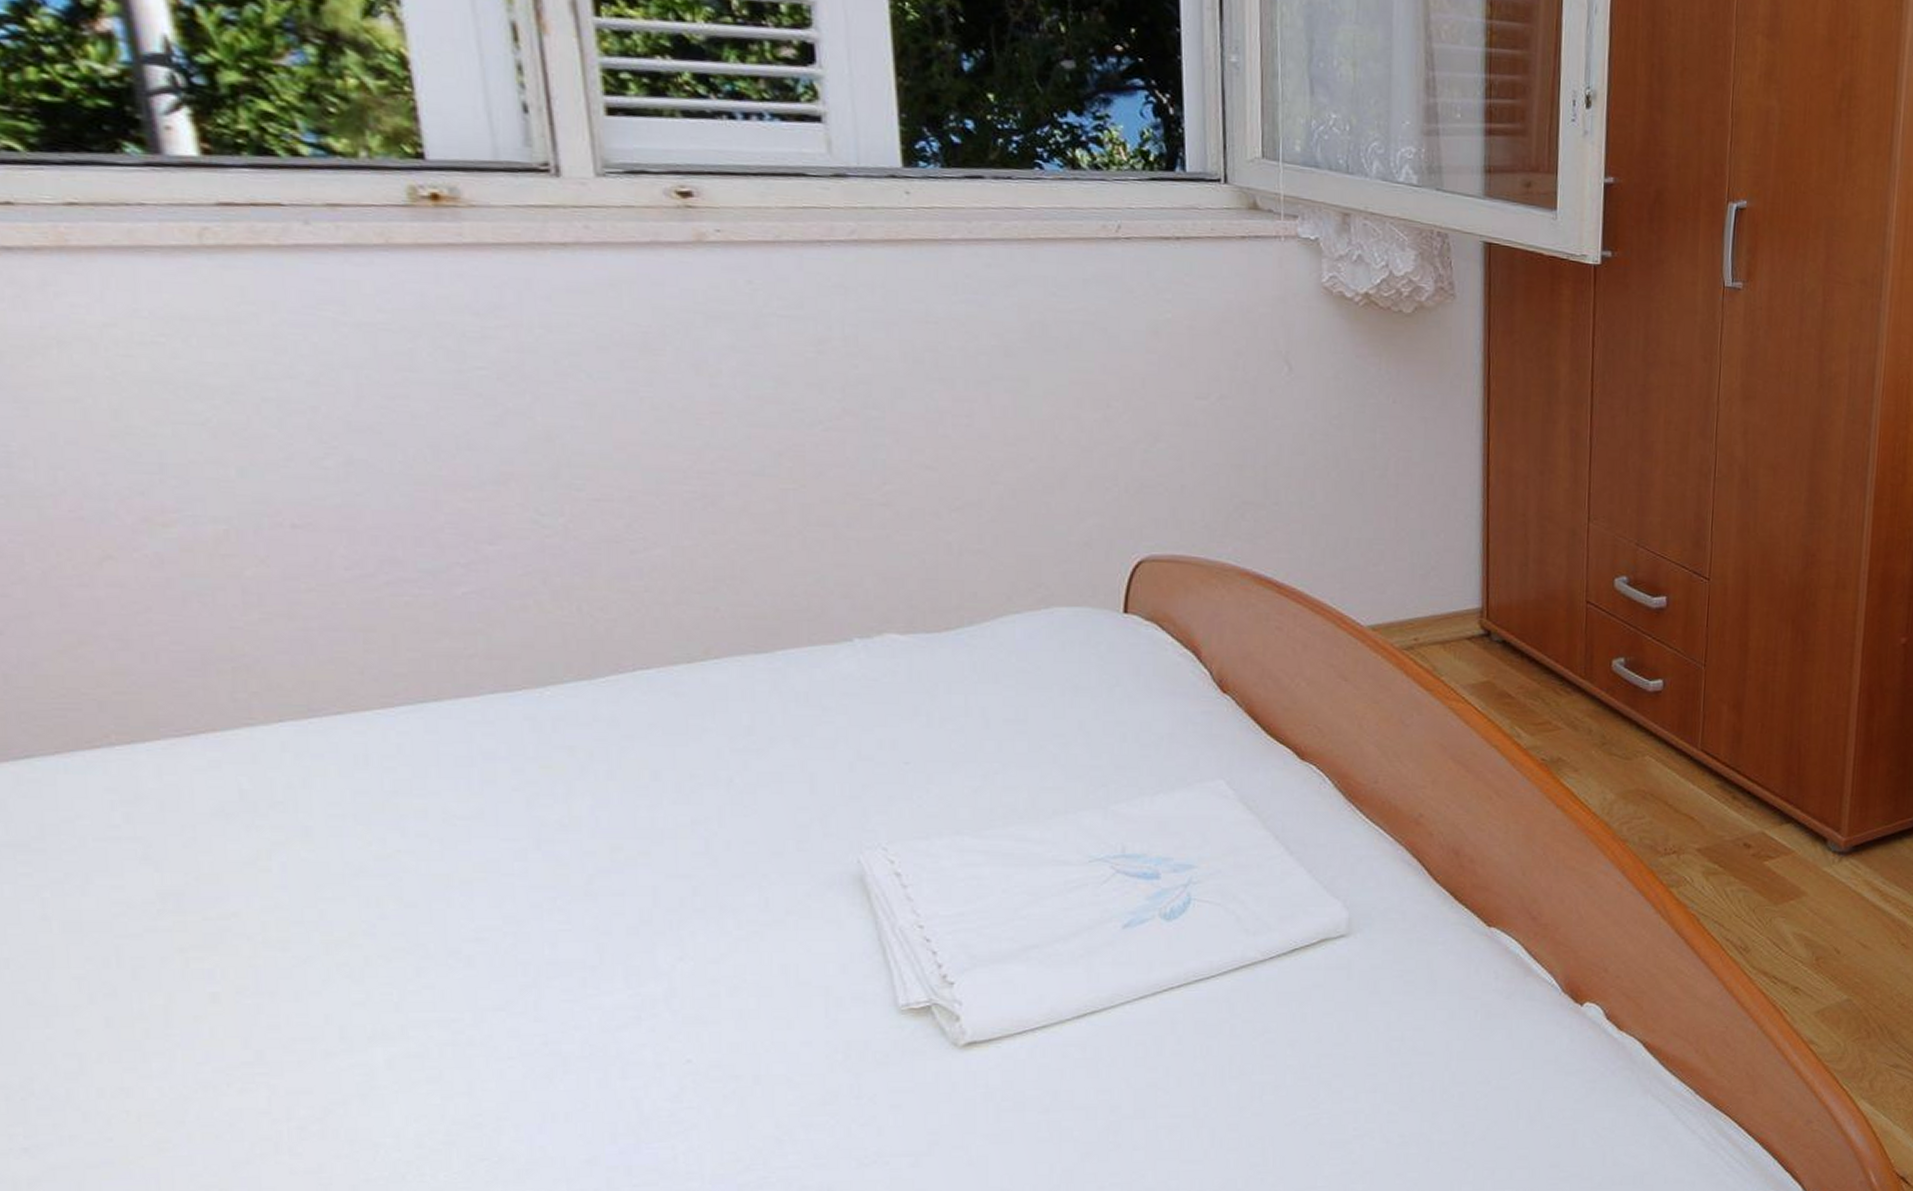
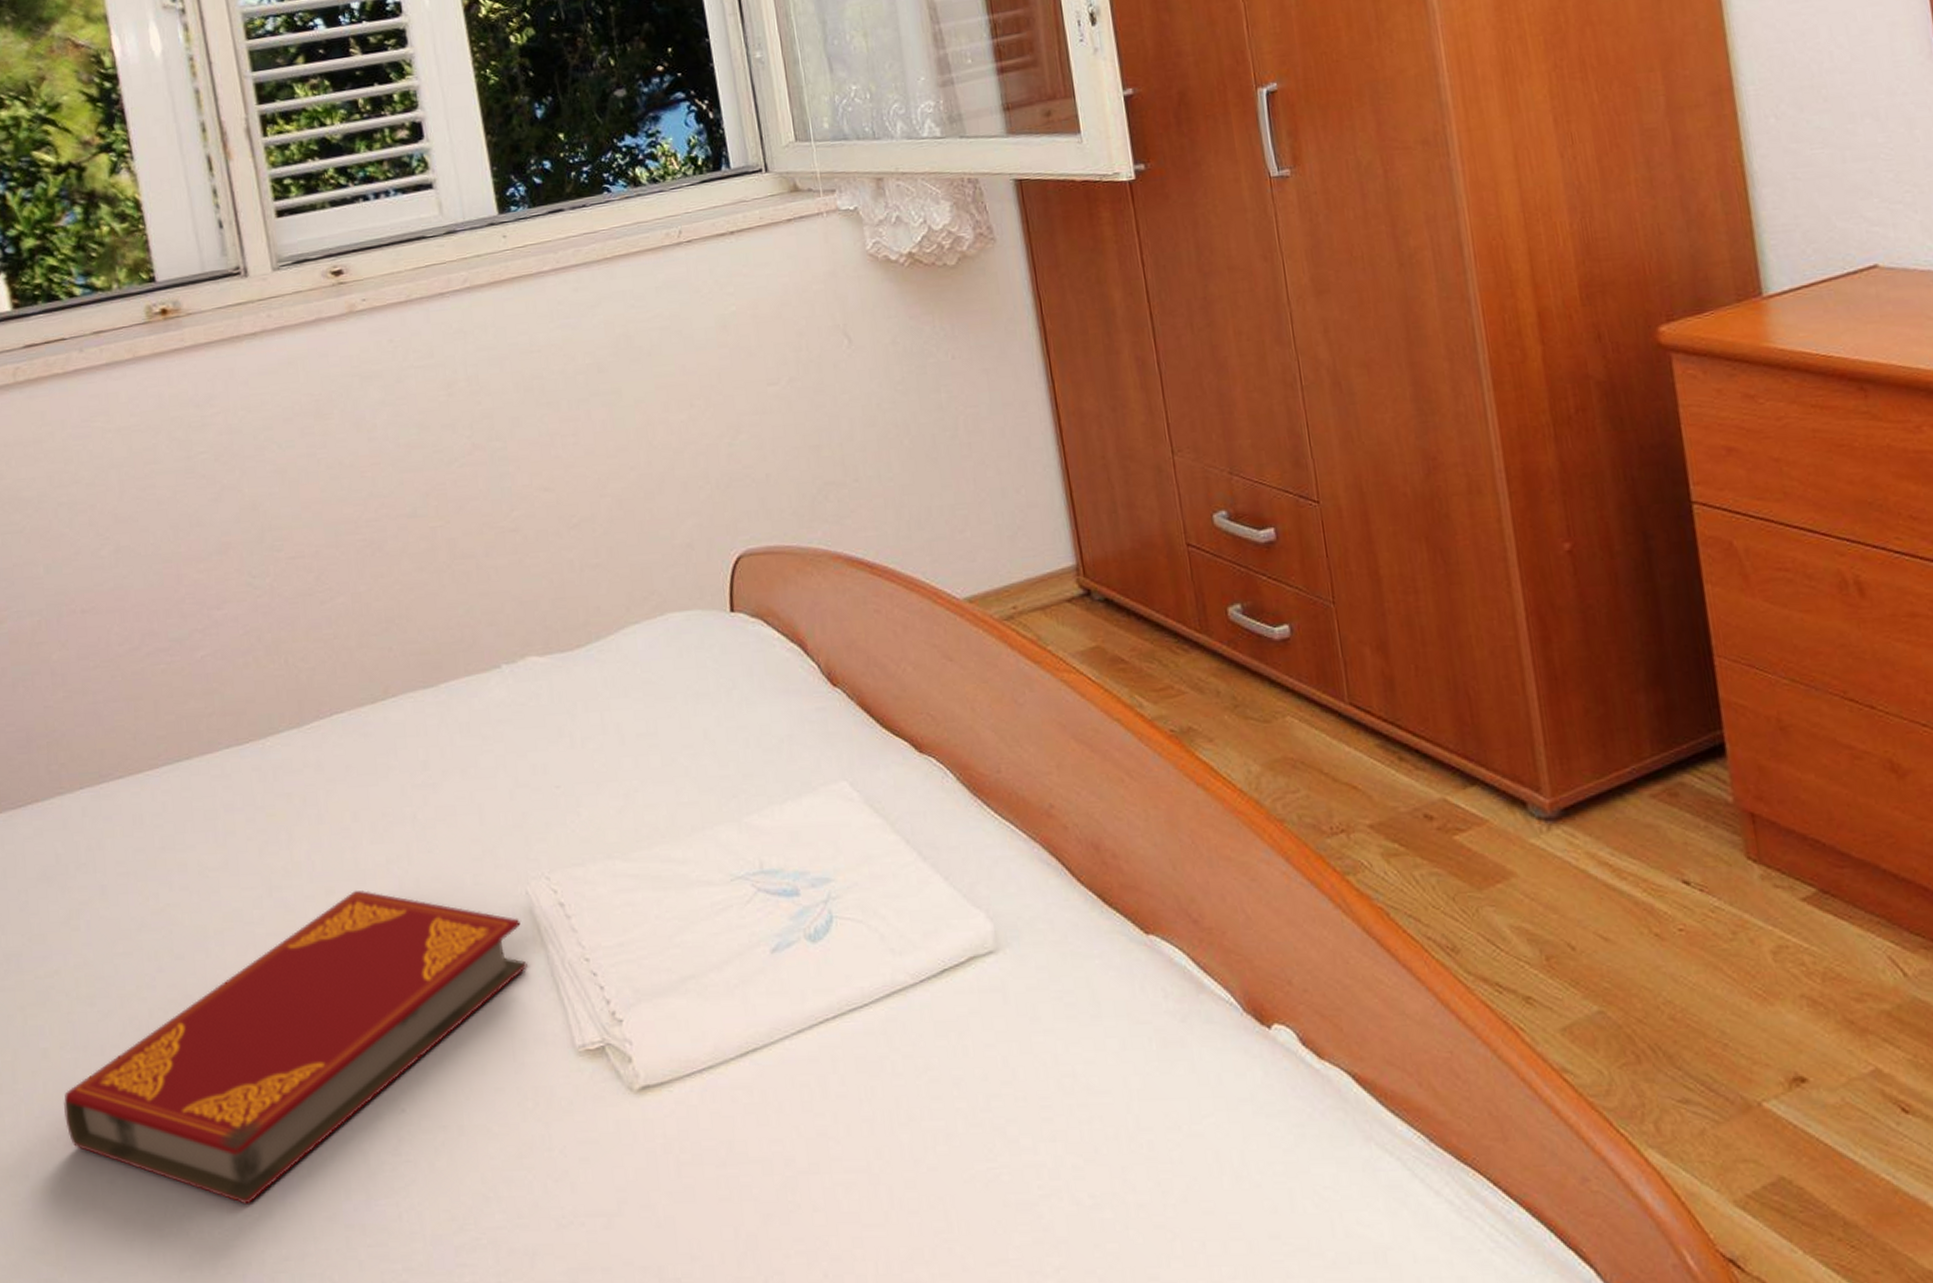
hardback book: none [239,848,851,1149] -> present [64,890,528,1205]

